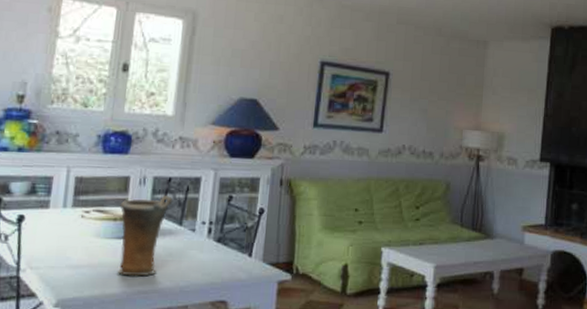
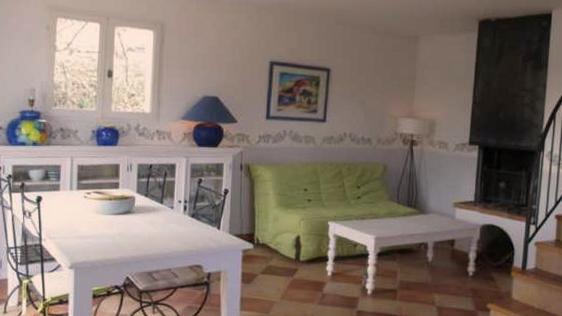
vase: present [117,194,174,276] -> none [113,179,155,245]

